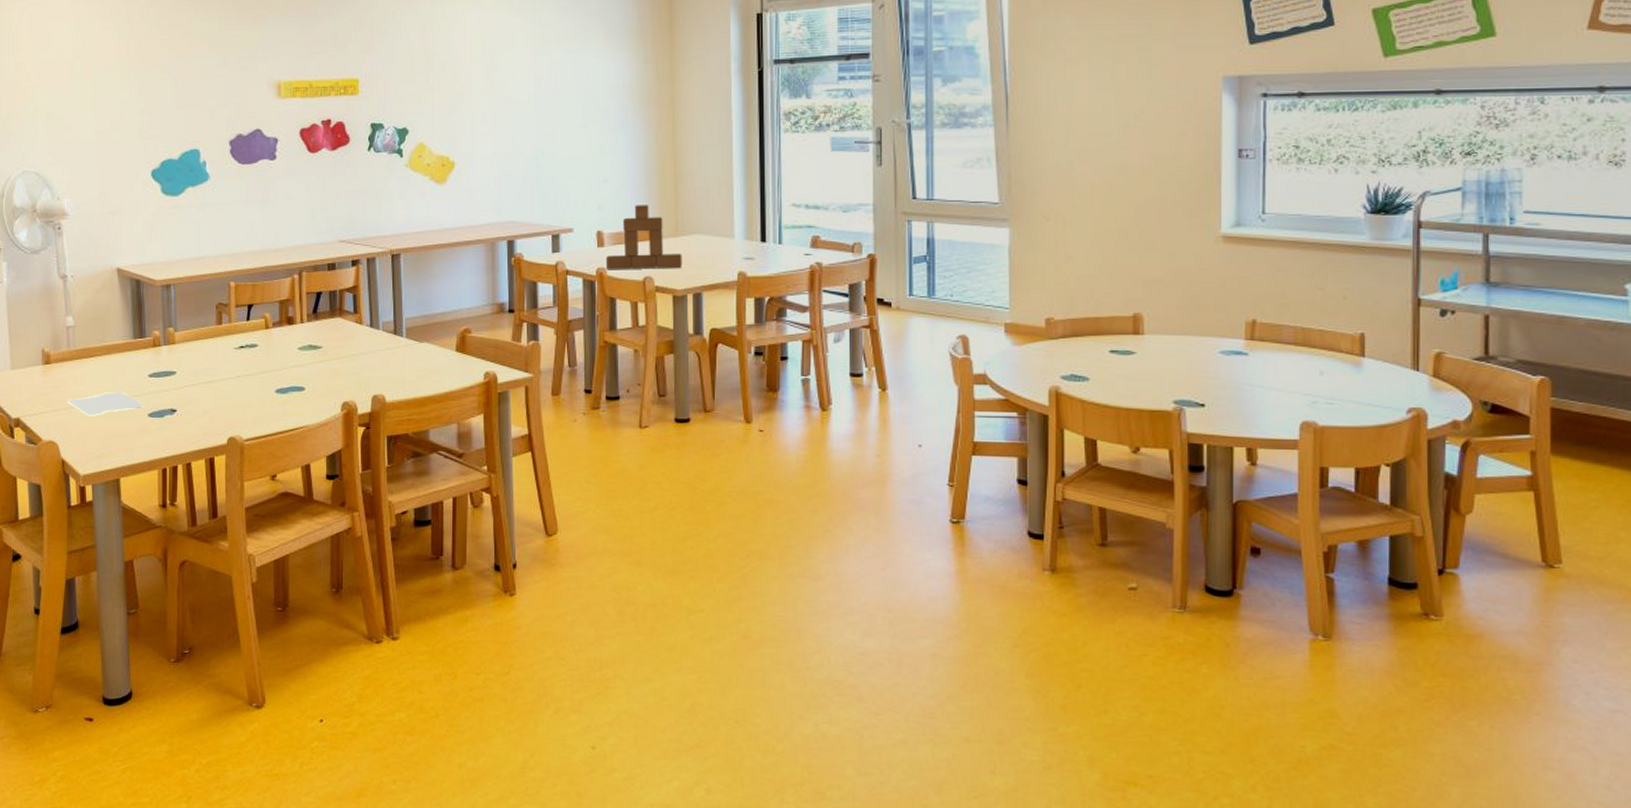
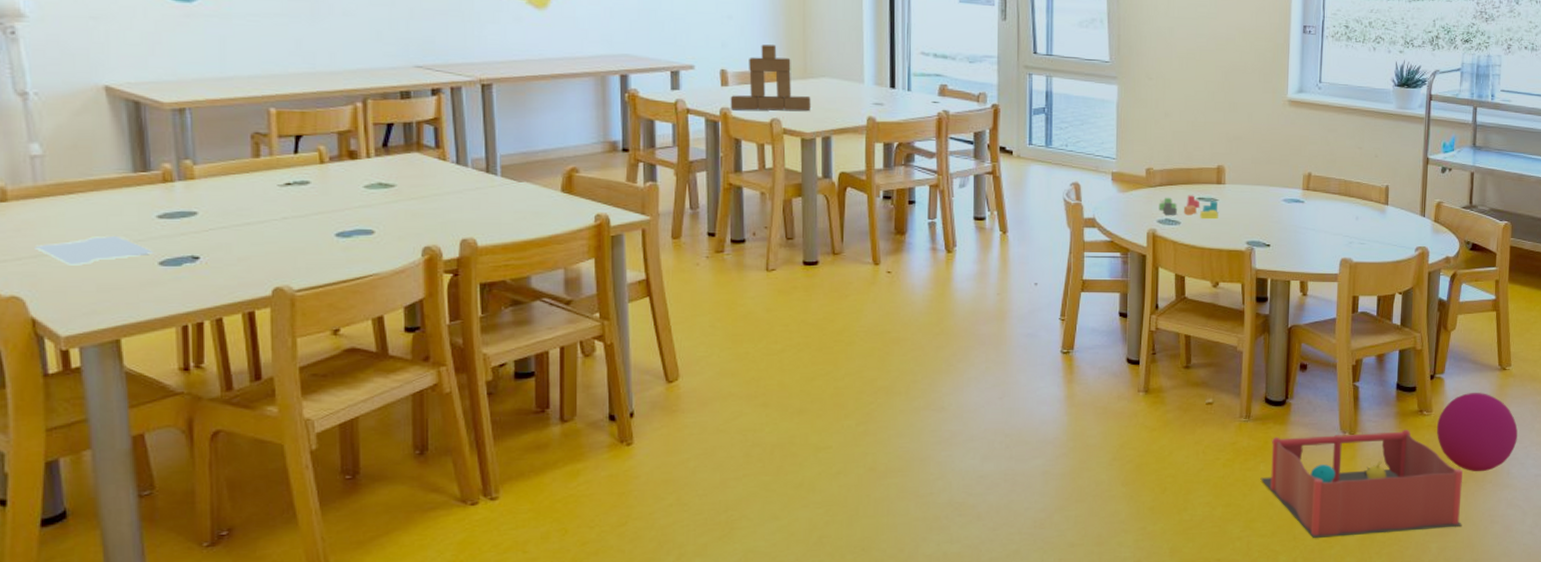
toy blocks: none [1062,347,1136,374] -> present [1158,195,1218,218]
toy box: none [1202,634,1498,769] -> present [1260,430,1463,538]
ball: none [1450,595,1578,700] -> present [1436,393,1518,472]

